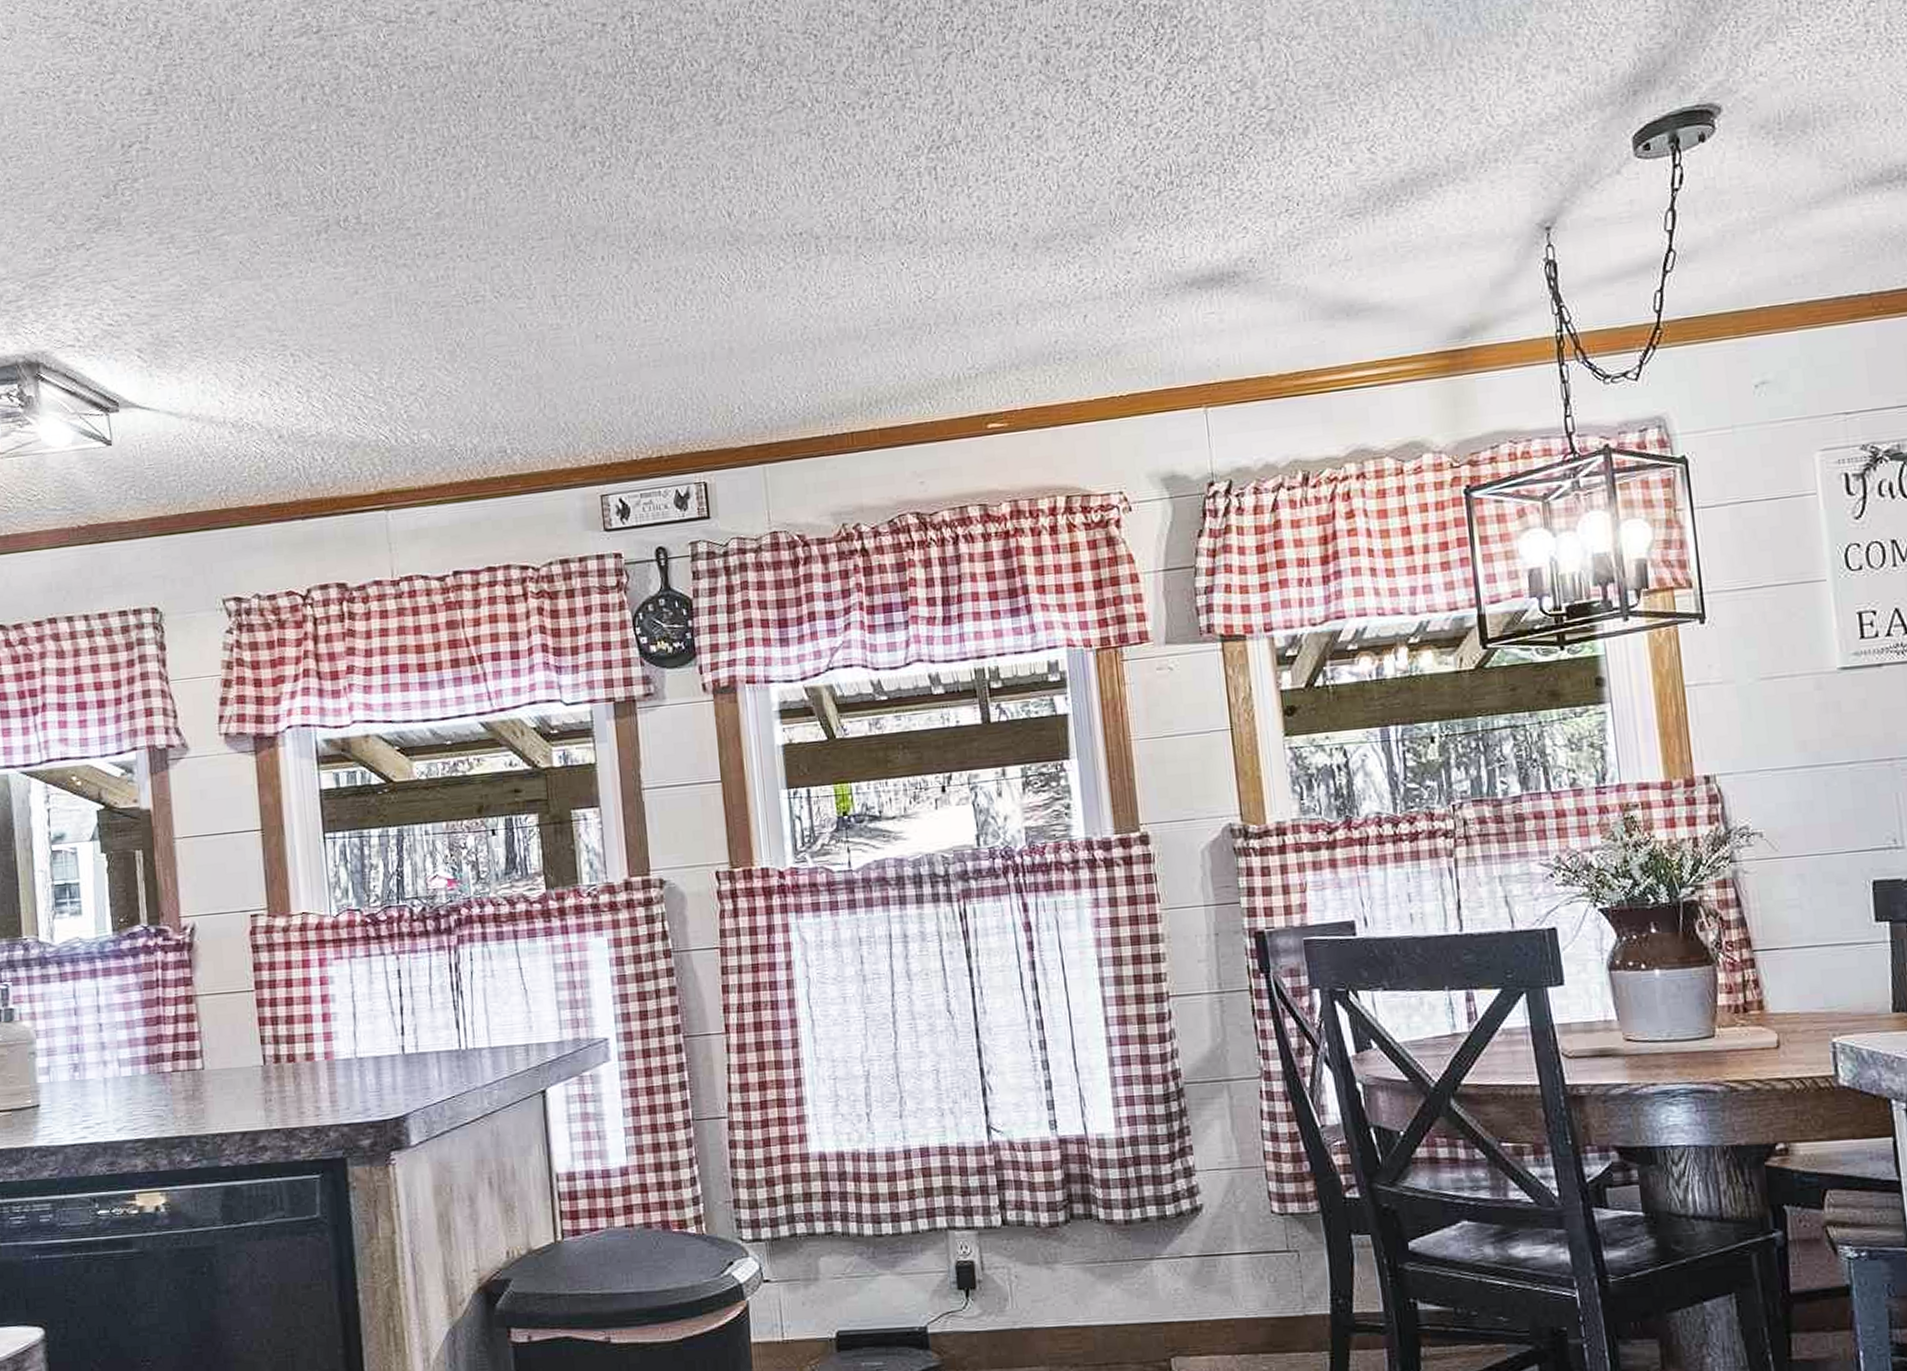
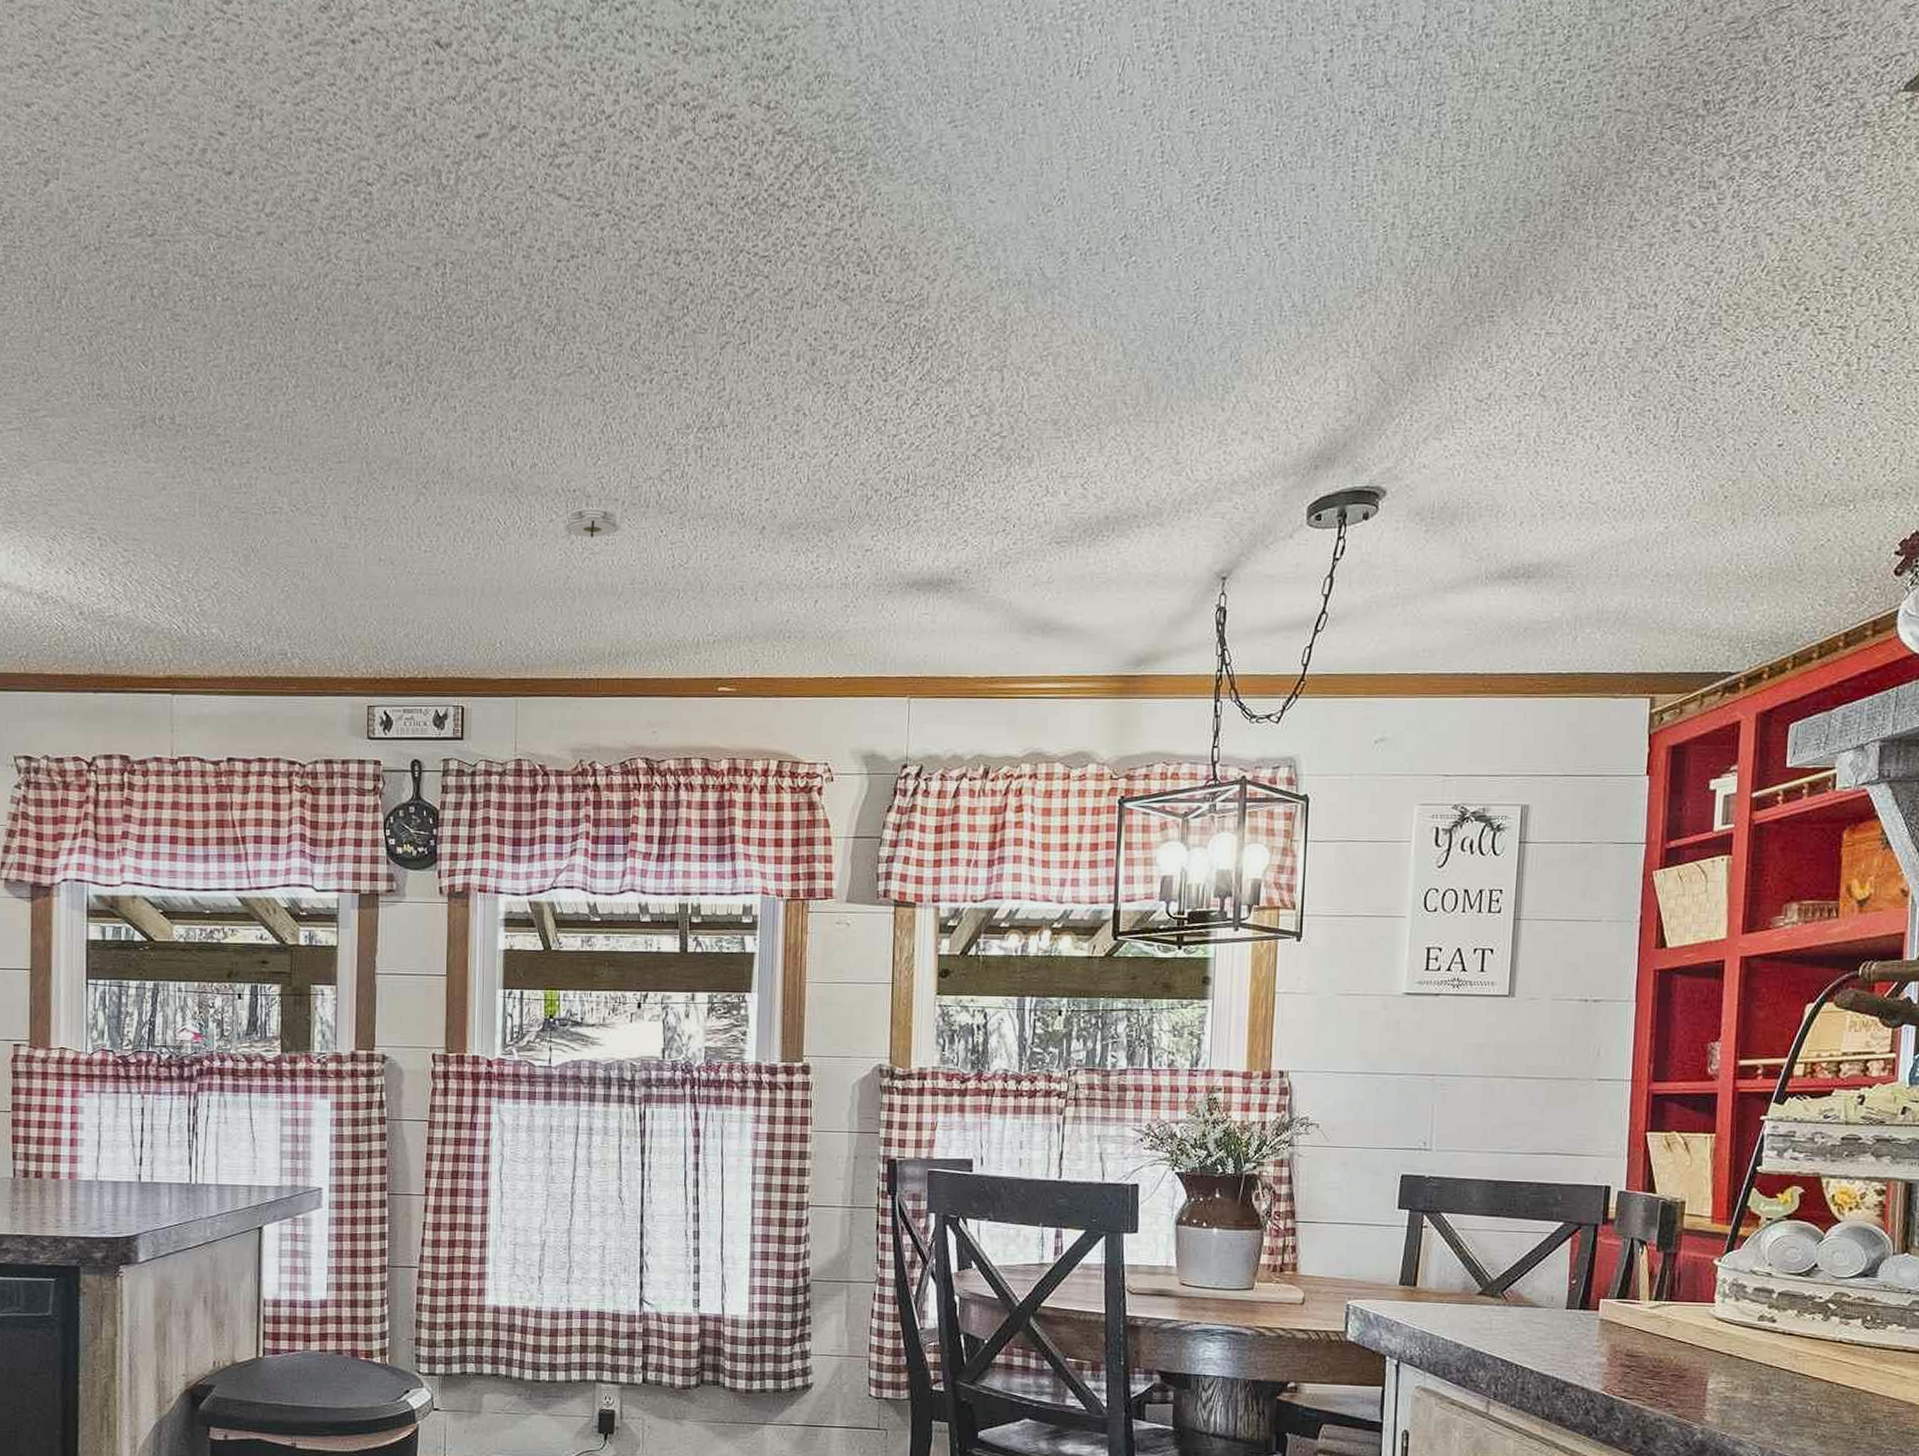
smoke detector: none [792,248,858,287] -> present [561,508,621,538]

